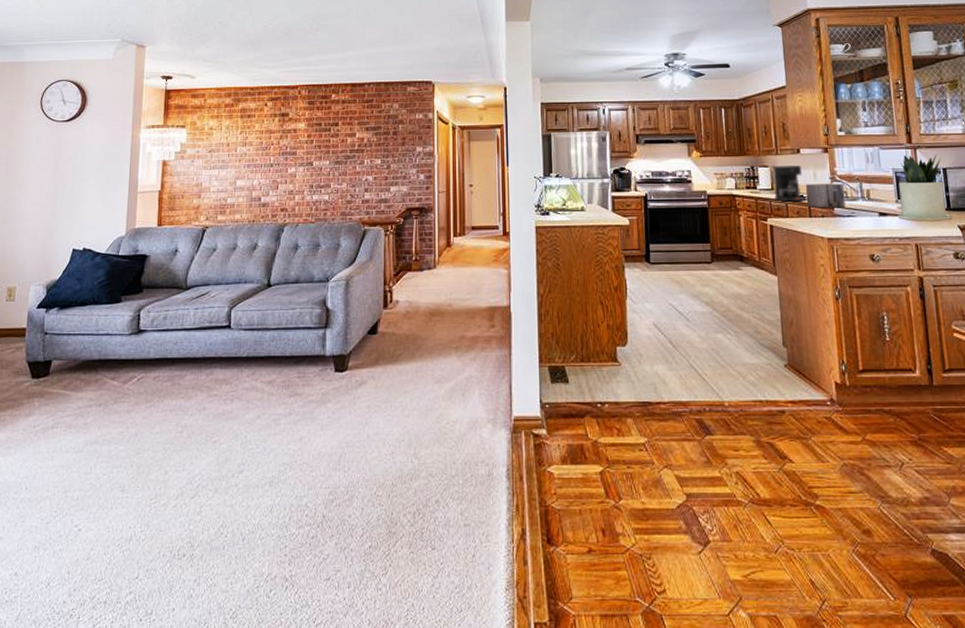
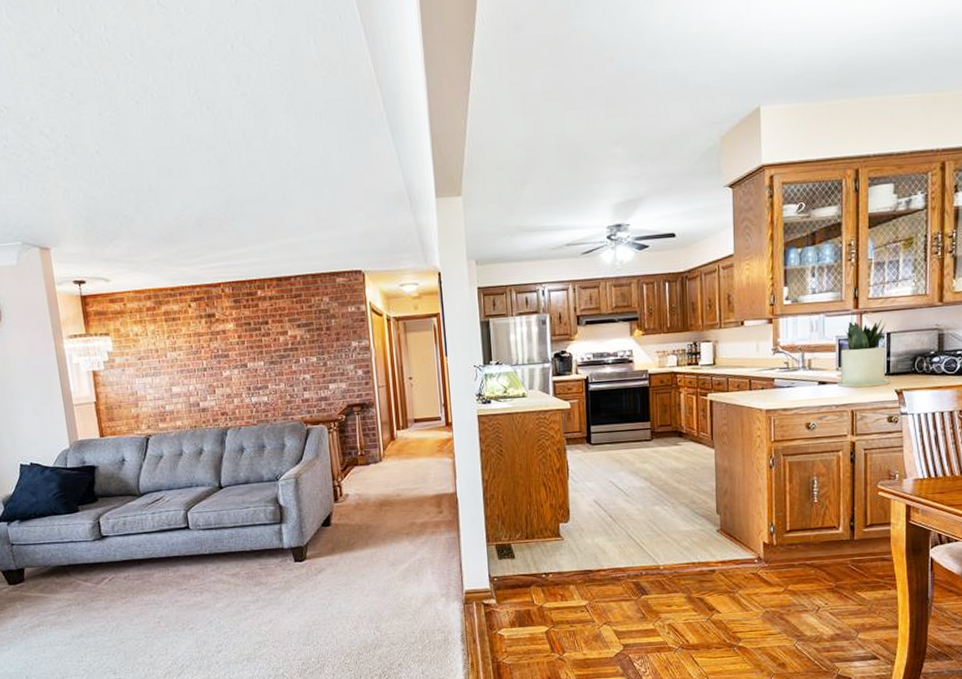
coffee maker: present [773,166,808,202] -> none [715,338,748,377]
toaster: present [805,183,846,209] -> none [747,354,786,381]

